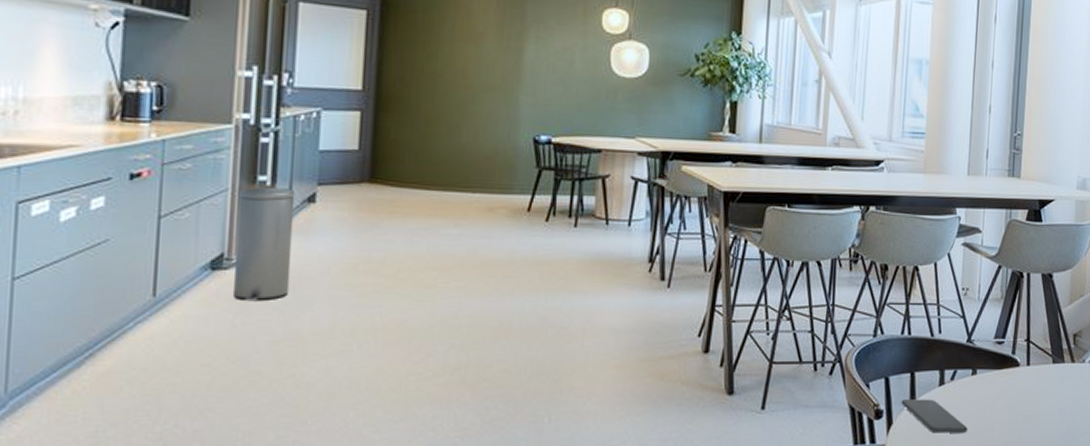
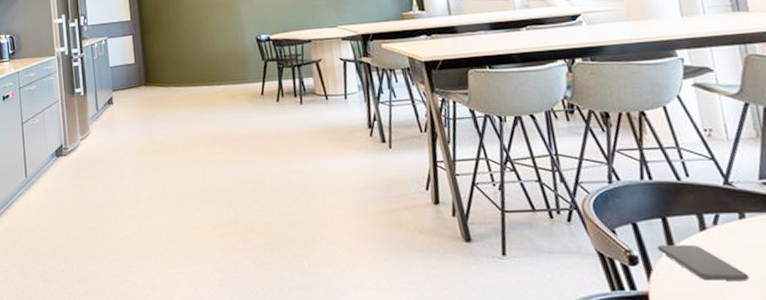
pedal bin: present [232,187,295,302] -> none [65,96,106,178]

